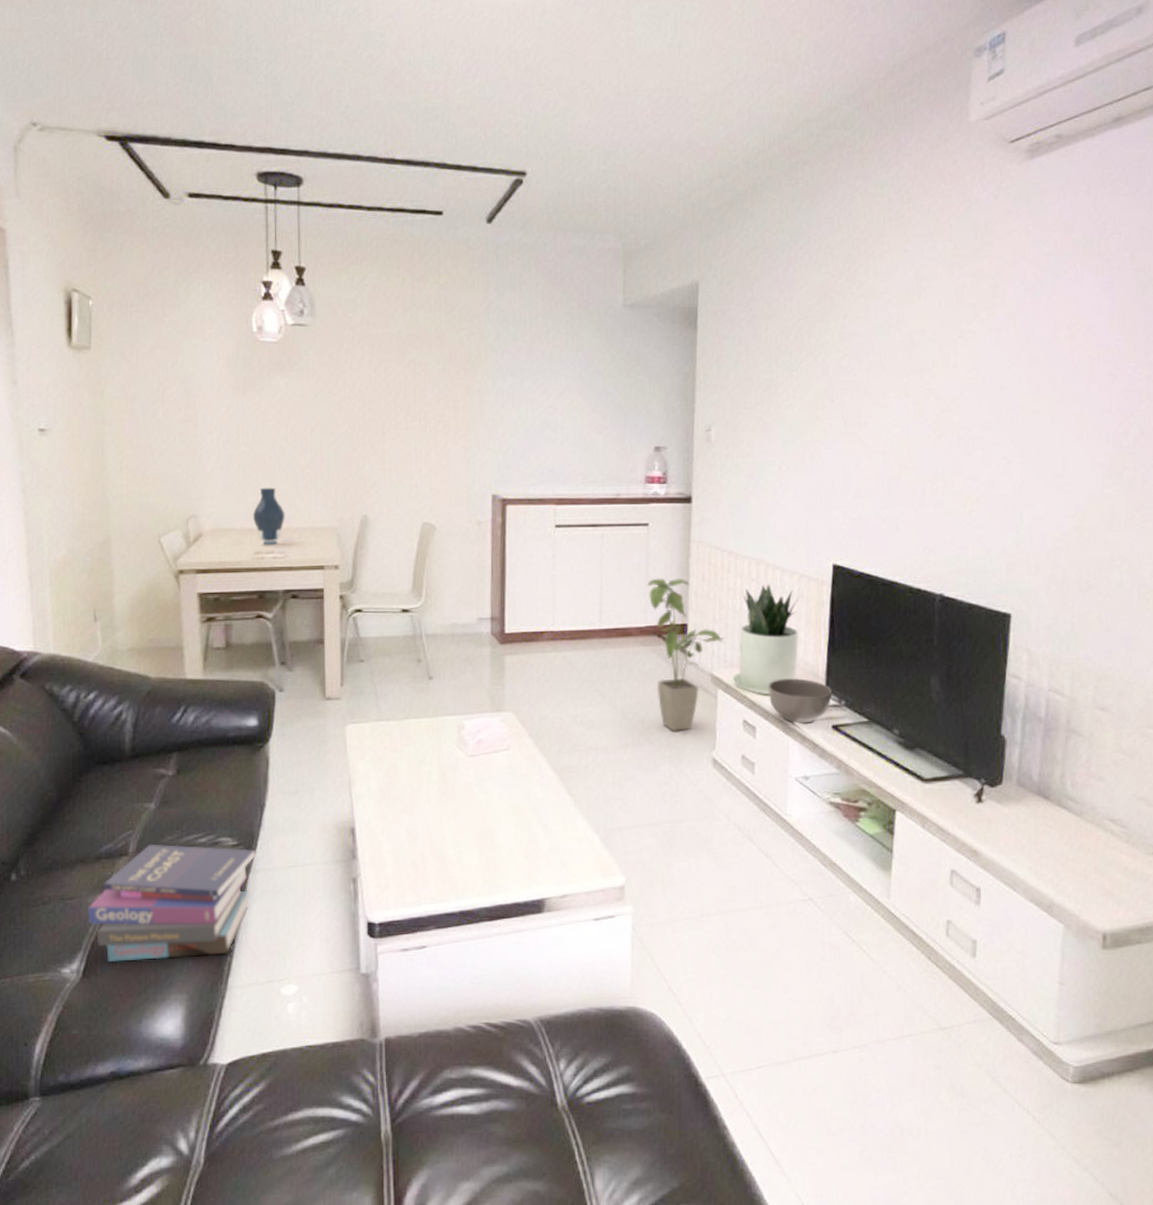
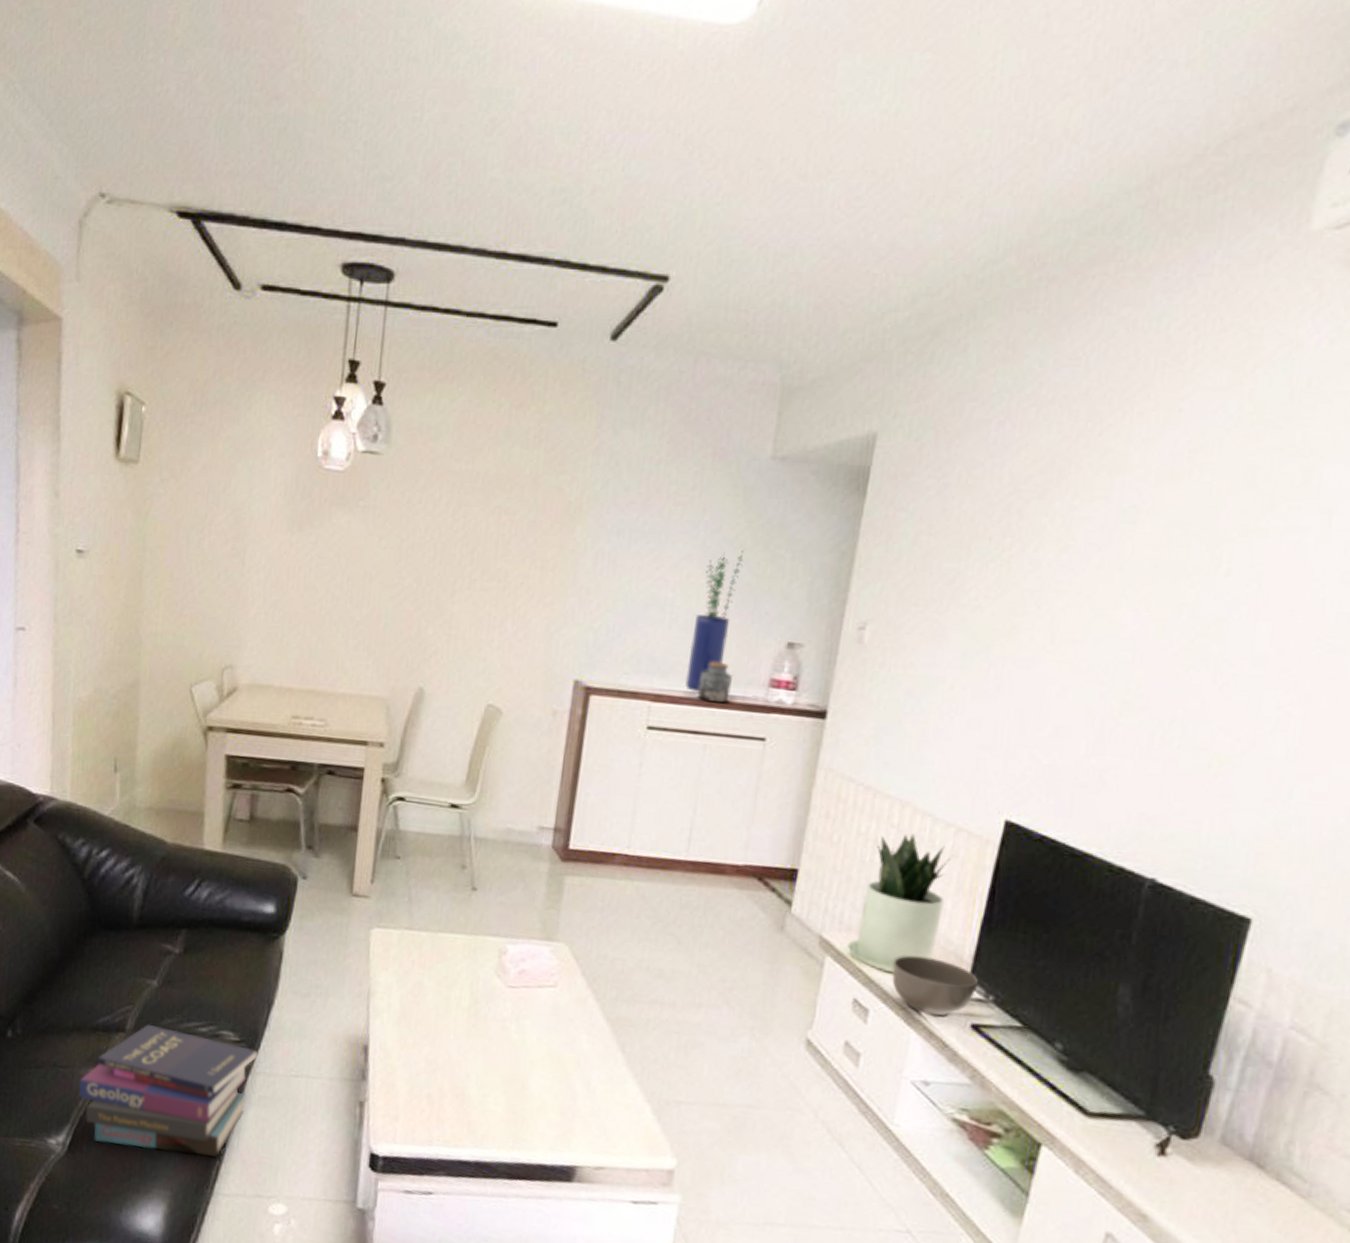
vase: present [252,487,285,546] -> none [293,642,331,711]
vase: none [580,379,613,494] -> present [685,551,745,693]
jar: none [592,468,617,500] -> present [698,662,732,703]
house plant: present [647,578,725,732] -> none [746,807,845,1000]

